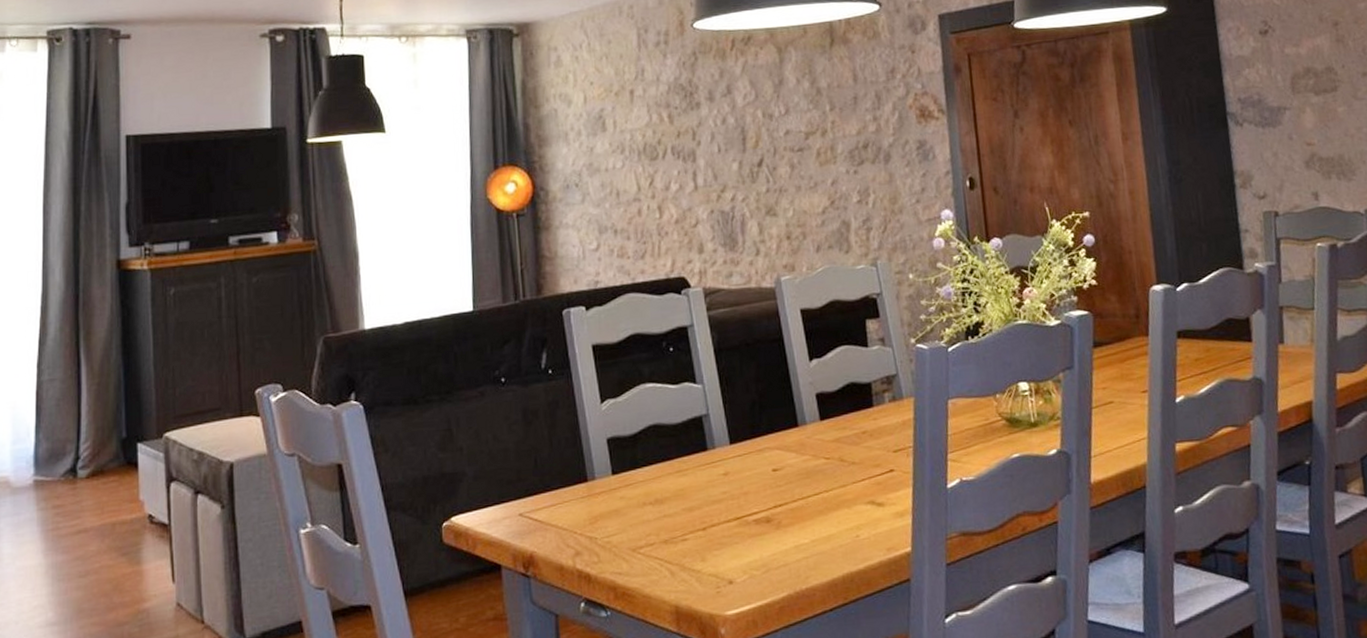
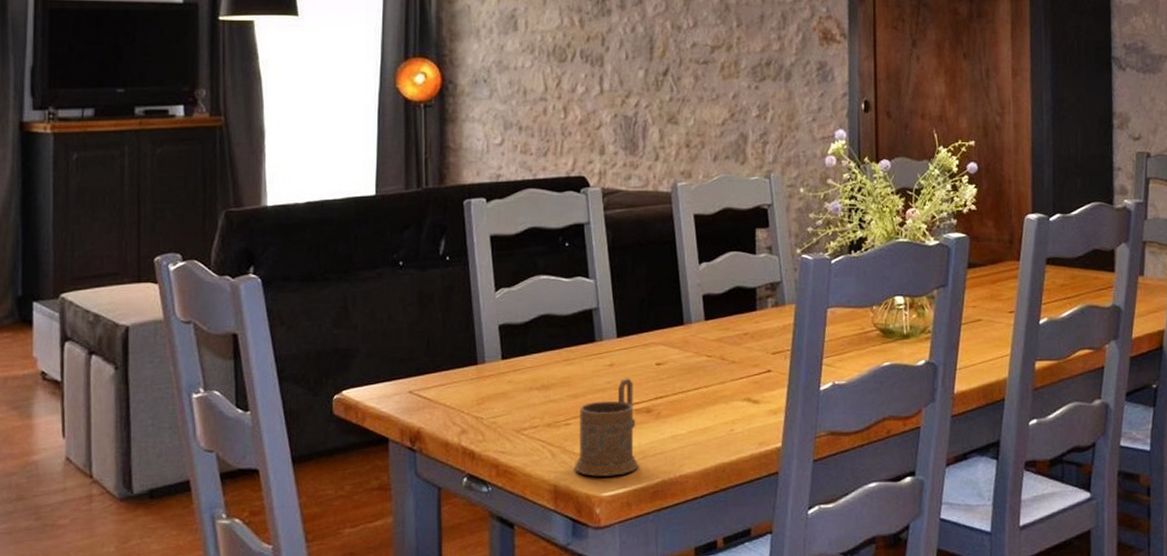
mug: none [694,486,762,594] -> present [573,378,639,477]

